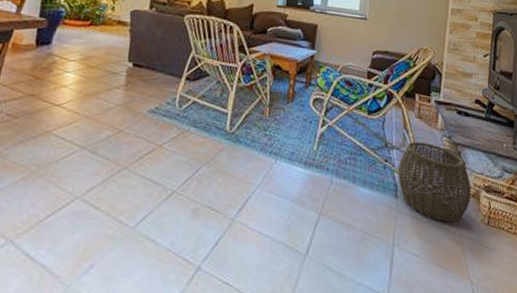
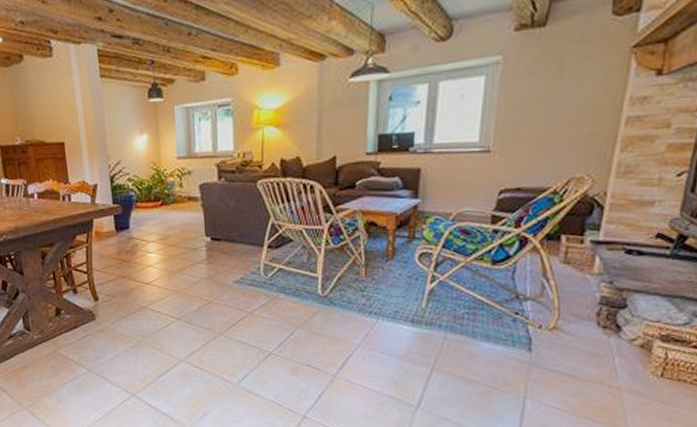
woven basket: present [397,141,472,223] -> none [532,290,641,375]

